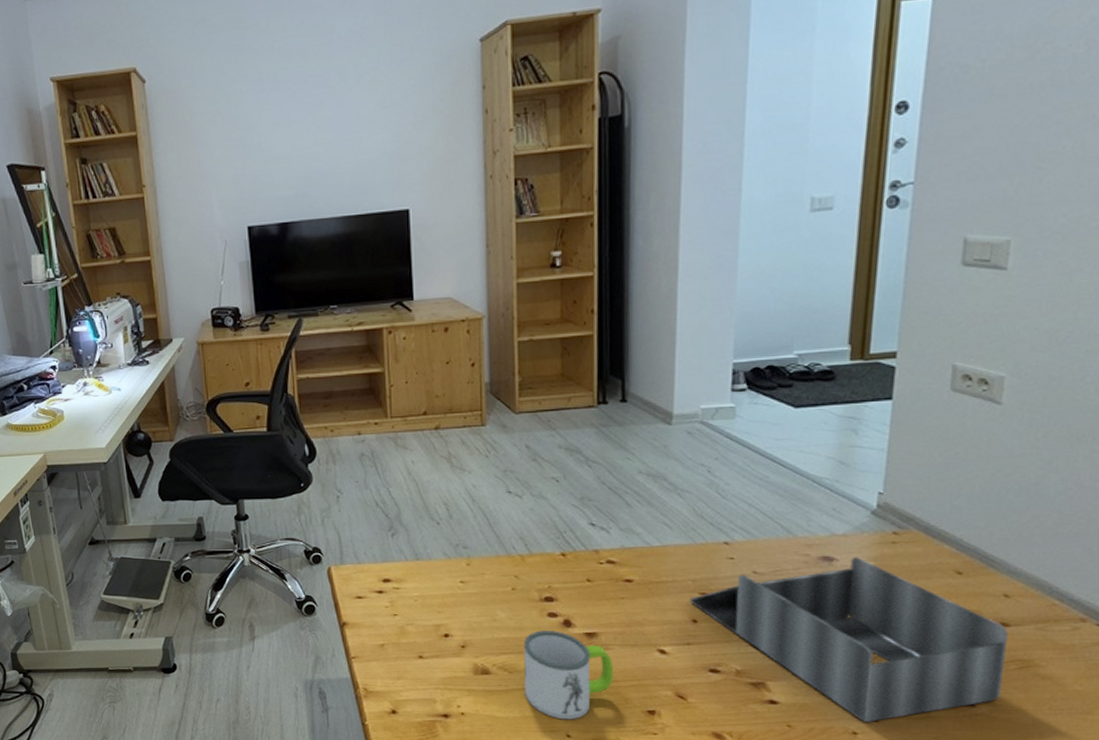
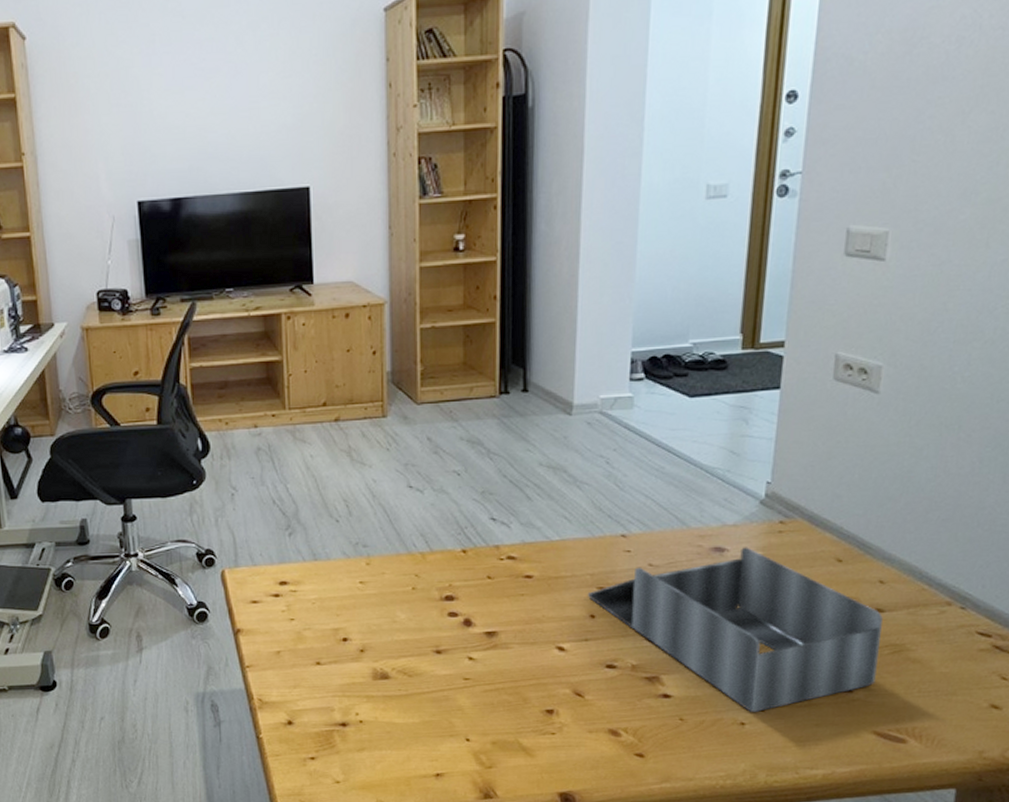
mug: present [523,630,614,720] -> none [423,631,514,723]

